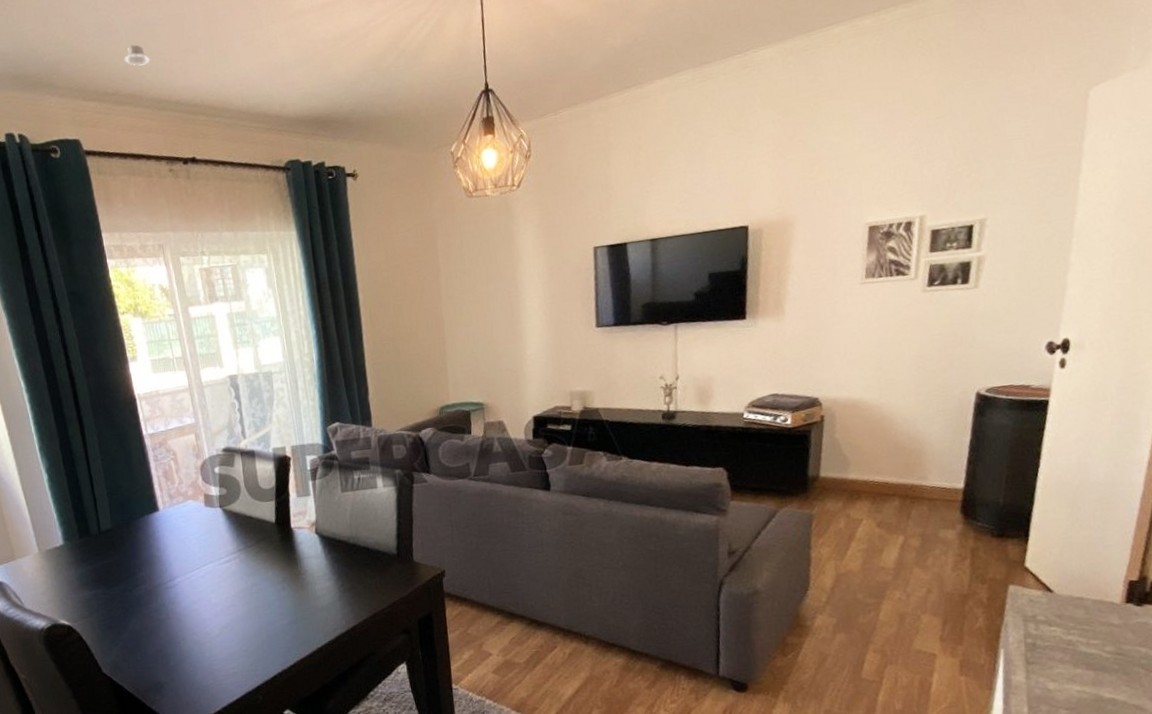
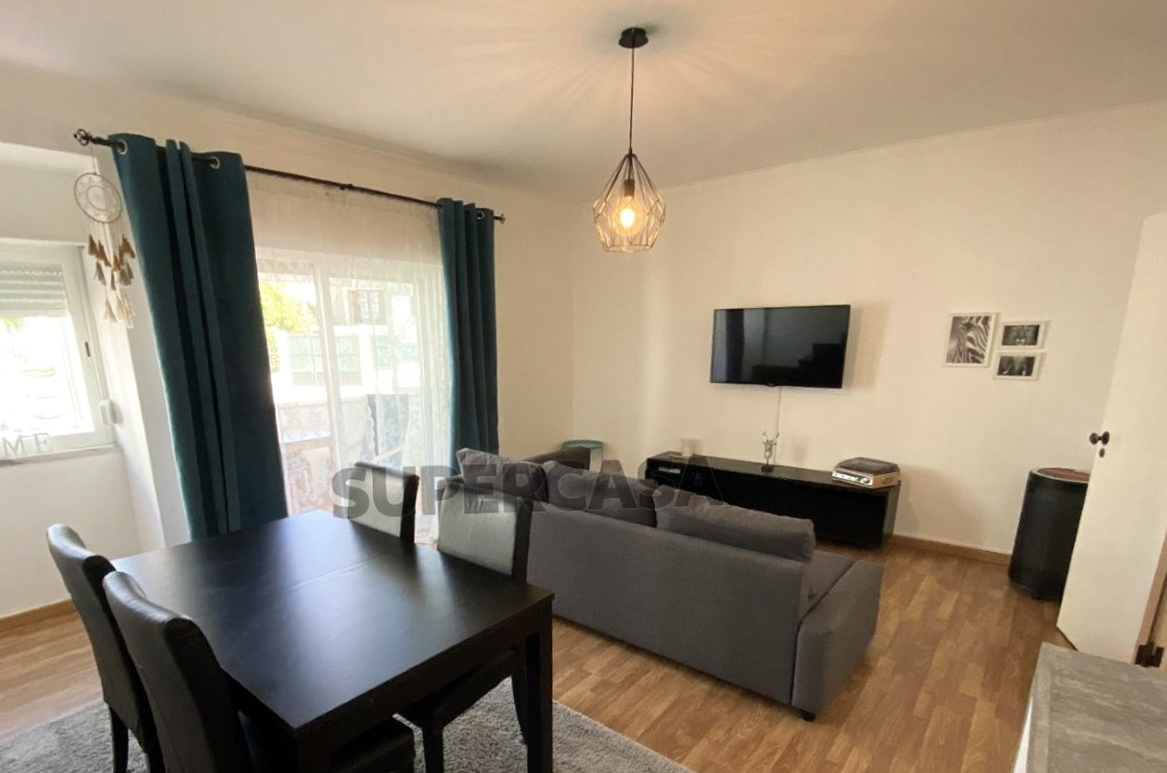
recessed light: present [124,44,150,66] -> none [291,70,316,91]

